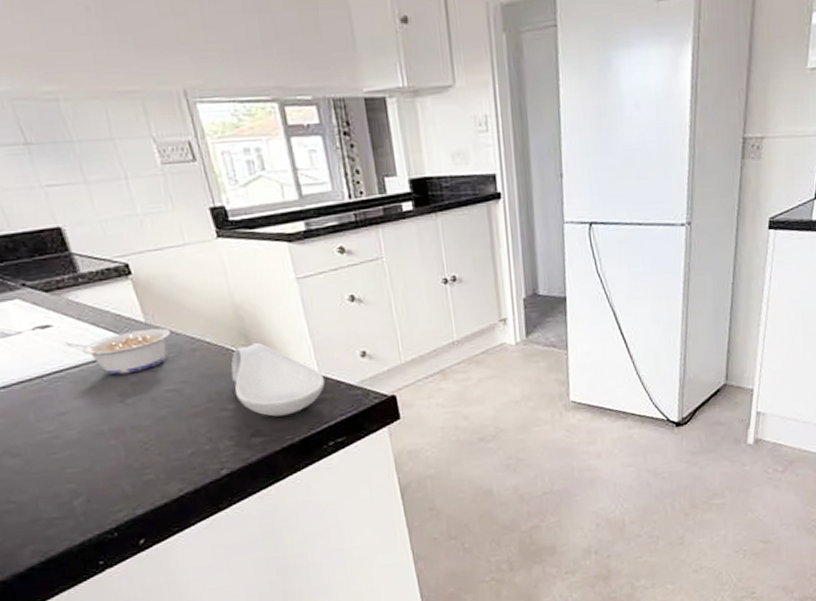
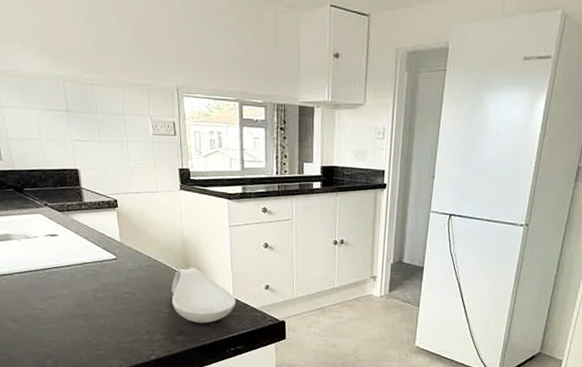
legume: present [63,328,171,375] -> none [63,247,136,276]

